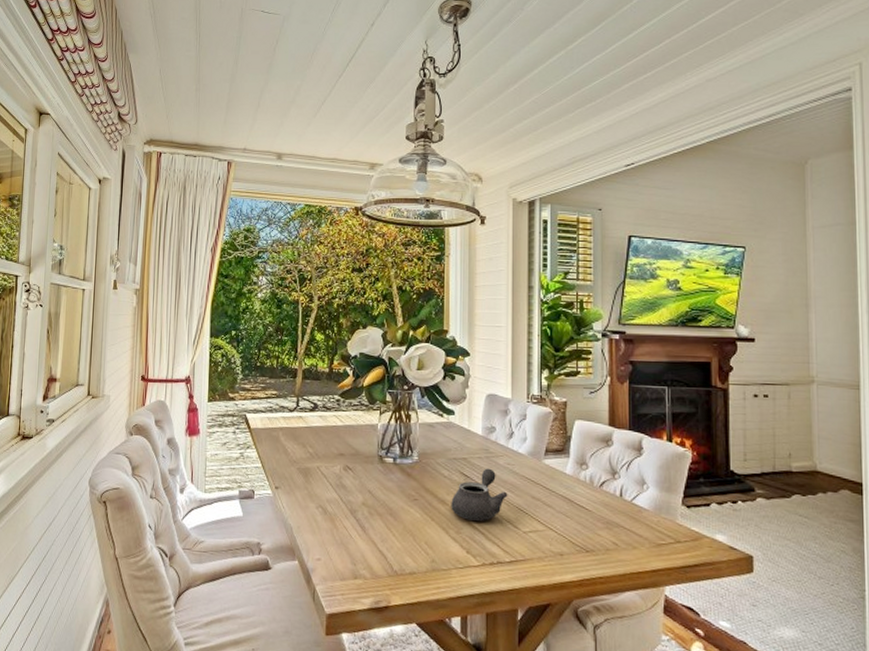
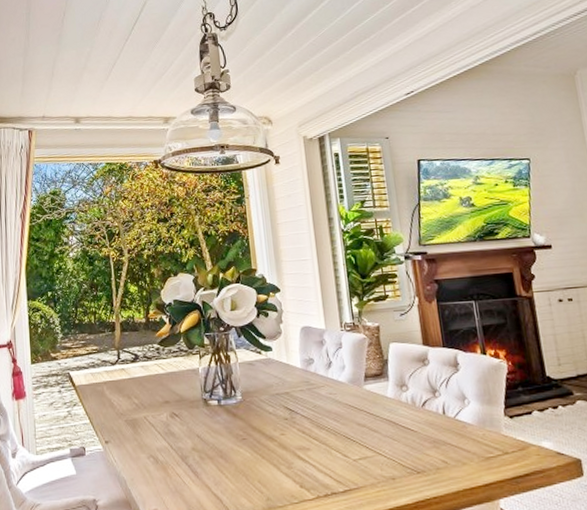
teapot: present [451,468,508,521] -> none [278,400,334,454]

